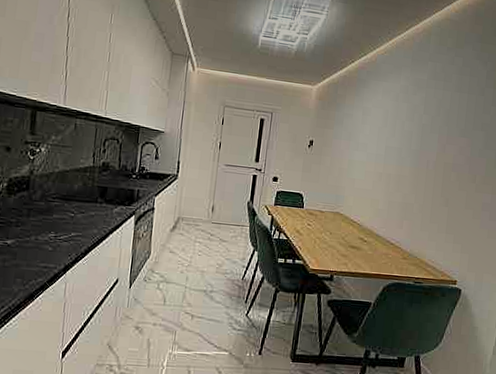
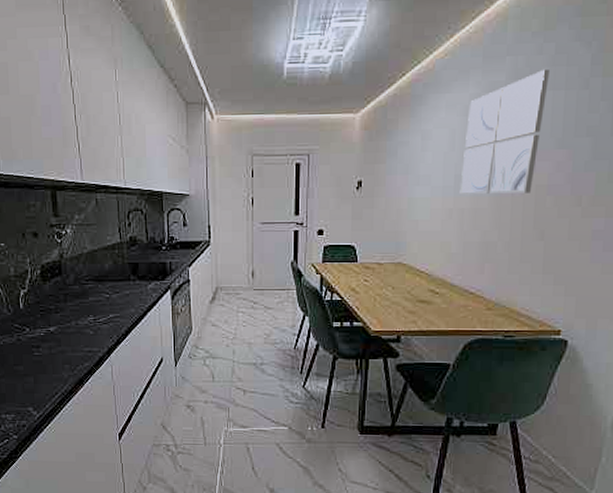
wall art: none [388,76,459,168] -> present [459,69,551,195]

